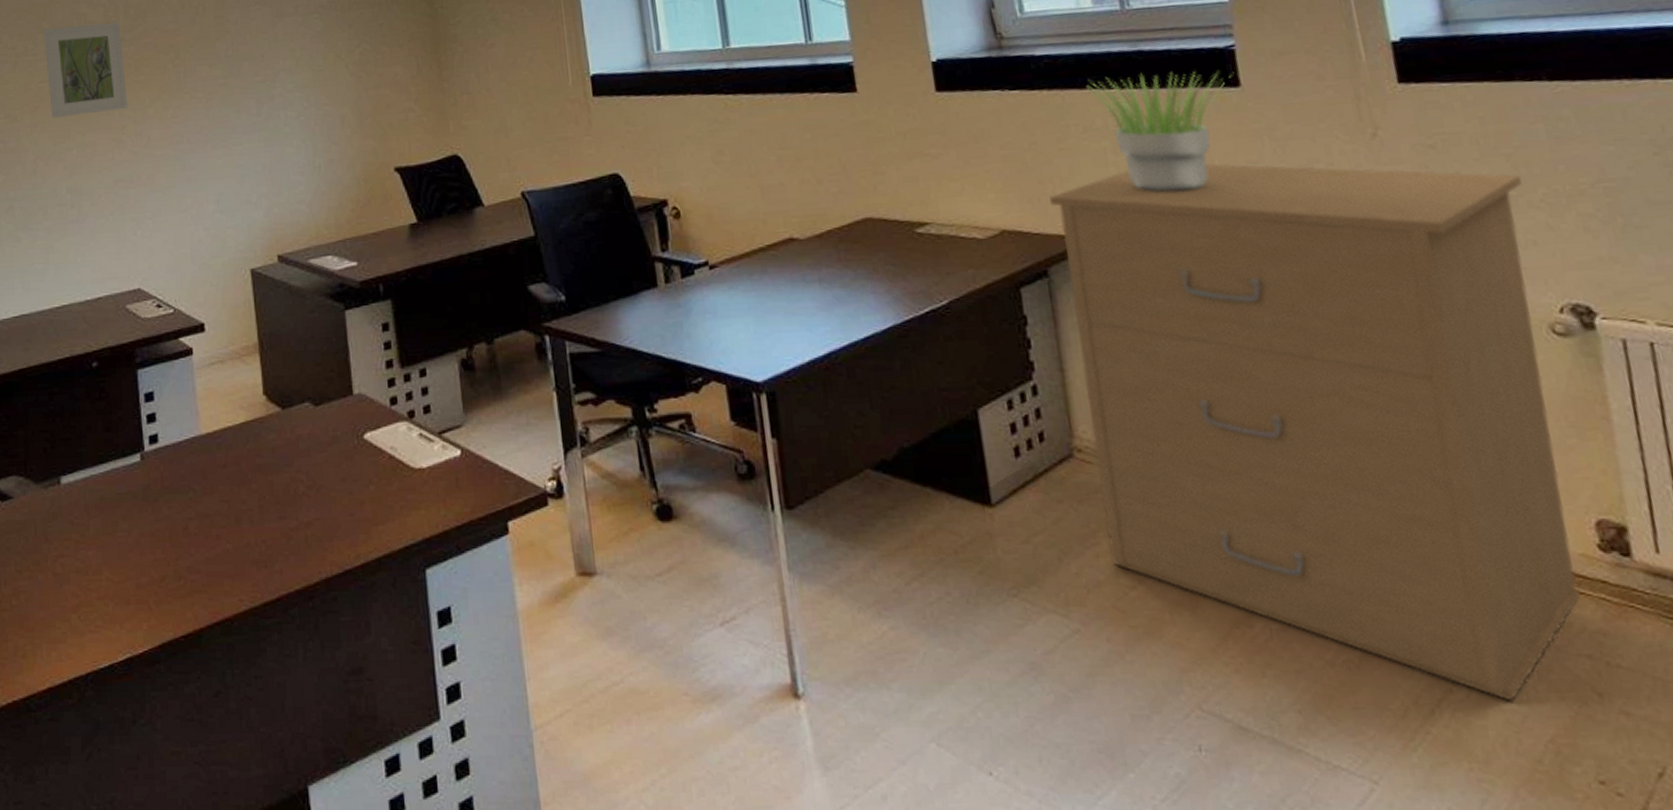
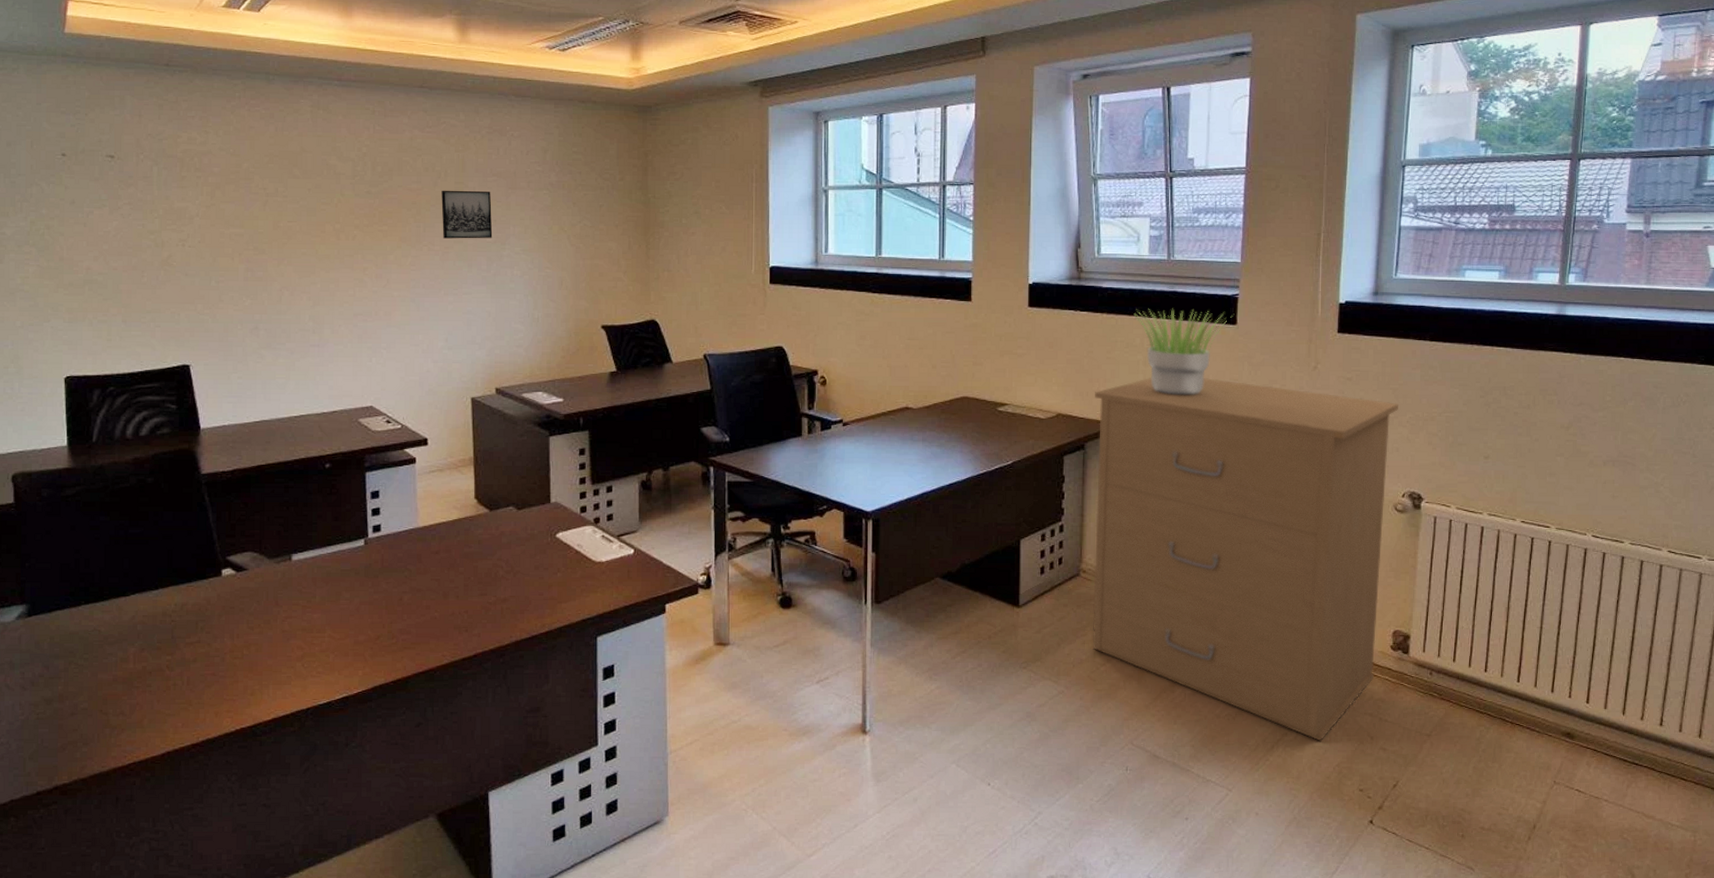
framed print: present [43,22,128,119] -> none [294,174,371,255]
wall art: none [200,23,261,83] -> present [441,190,493,239]

